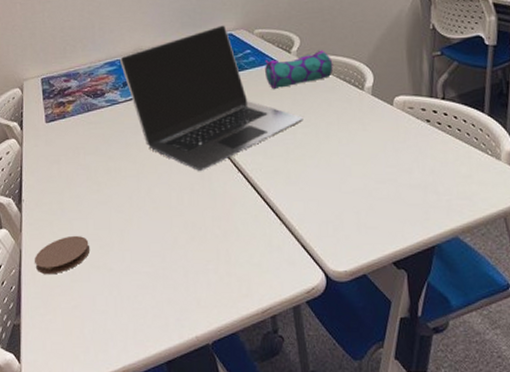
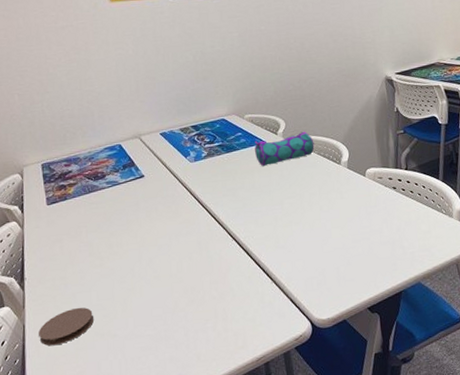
laptop: present [119,24,304,171] -> none [119,110,290,241]

